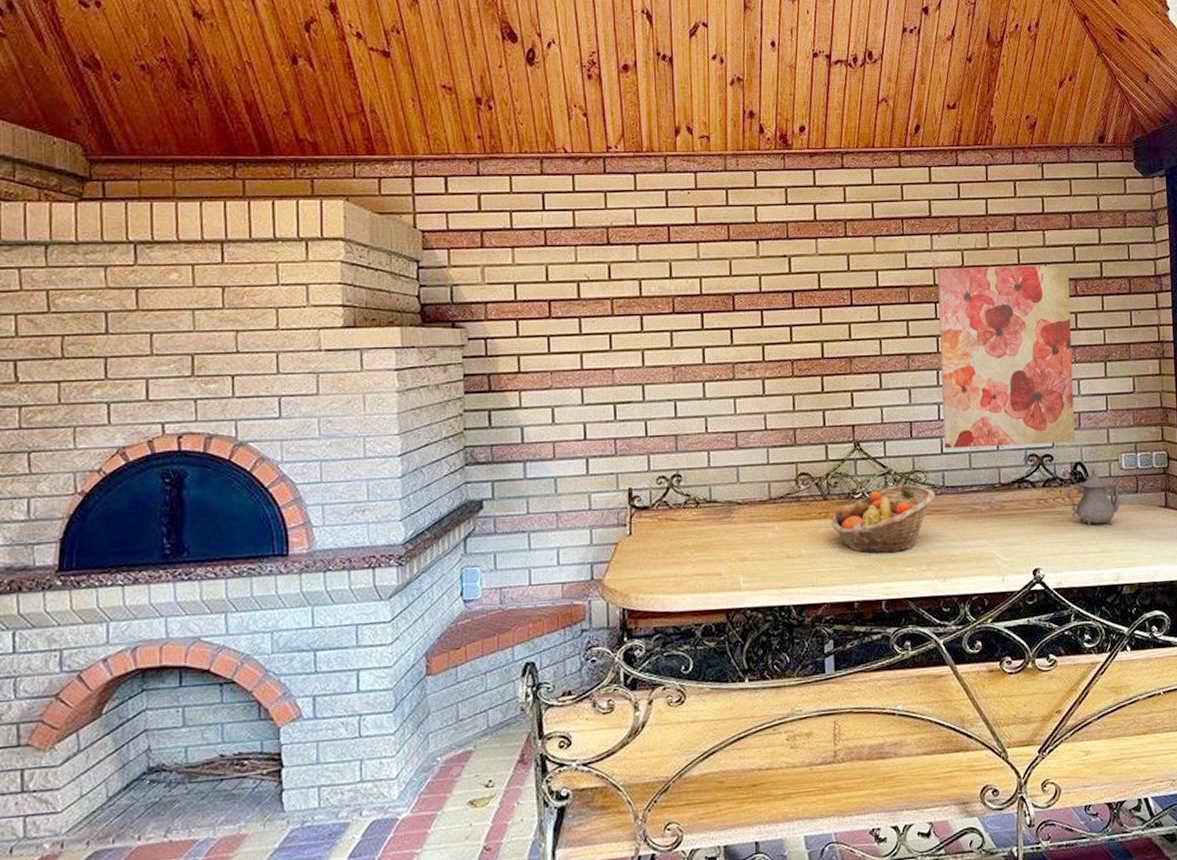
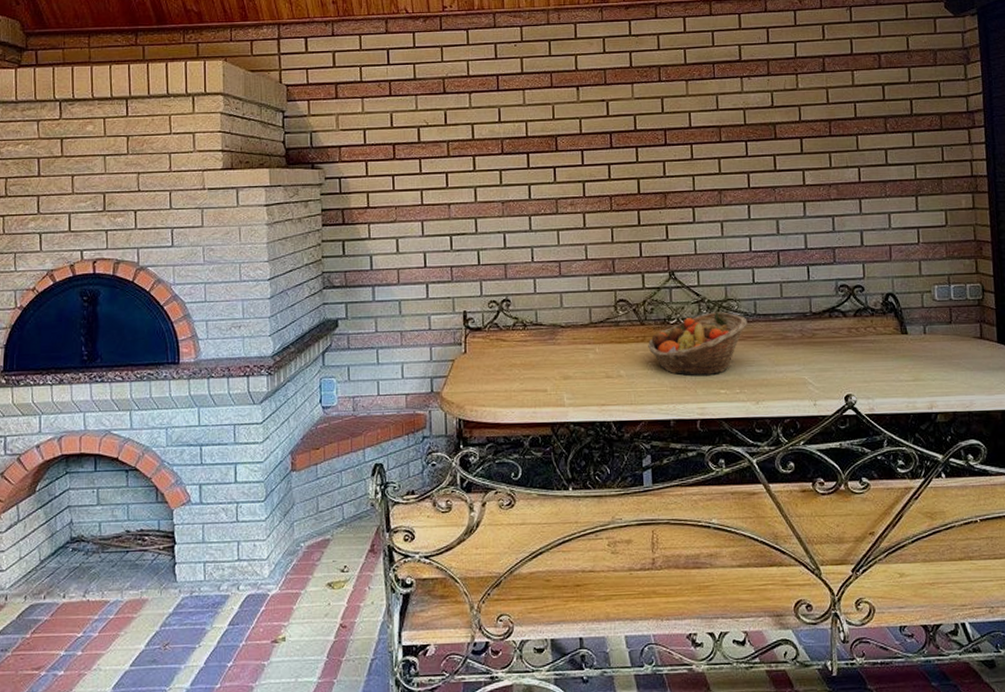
wall art: present [937,265,1075,449] -> none [747,103,886,279]
teapot: present [1065,466,1123,527] -> none [877,297,936,356]

